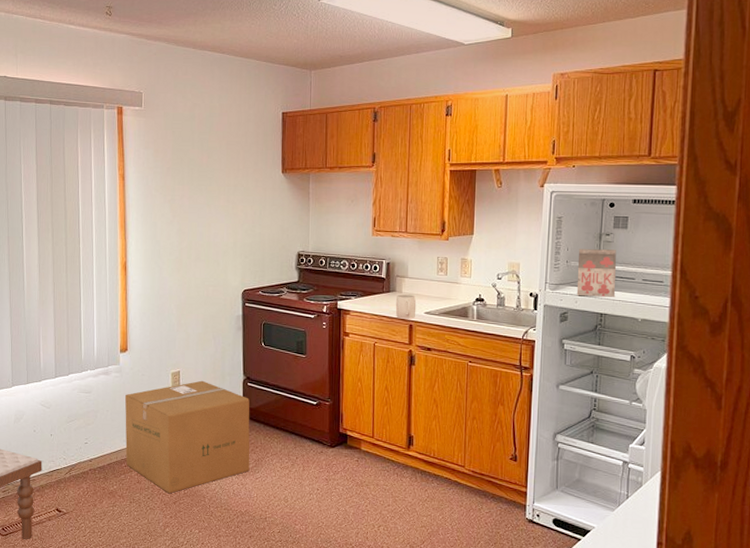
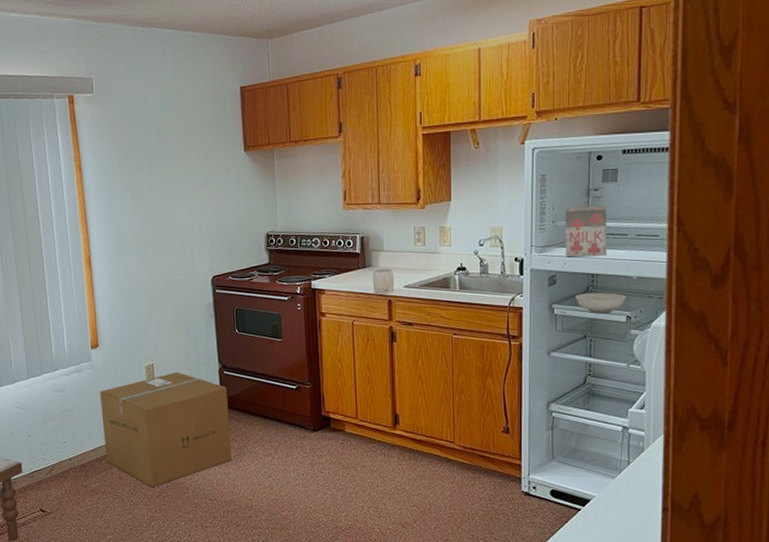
bowl: none [584,331,631,351] -> present [576,292,626,313]

